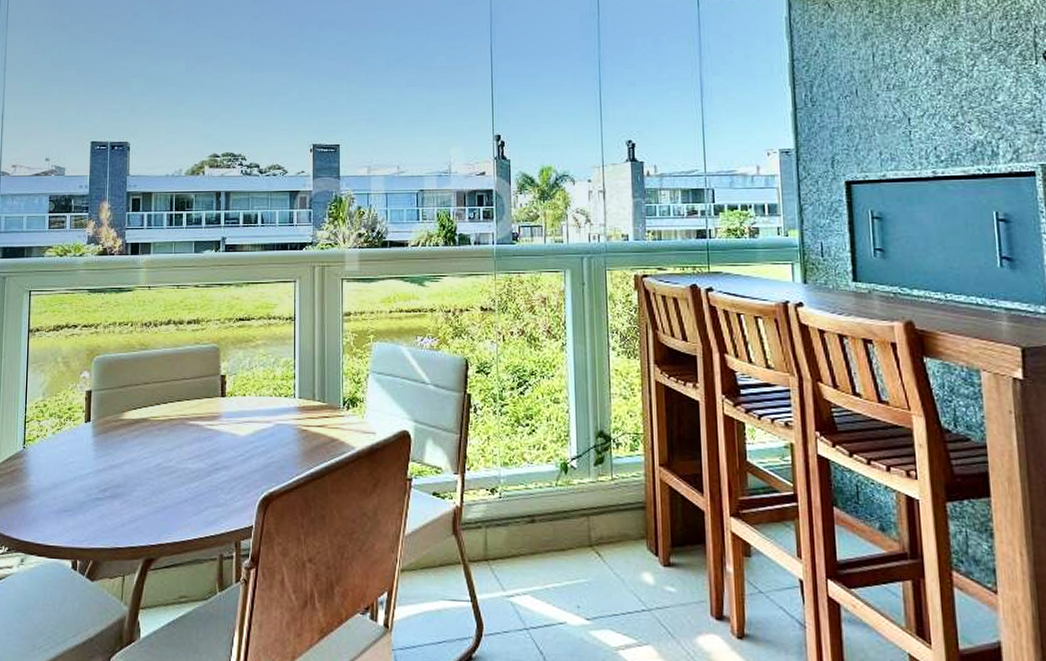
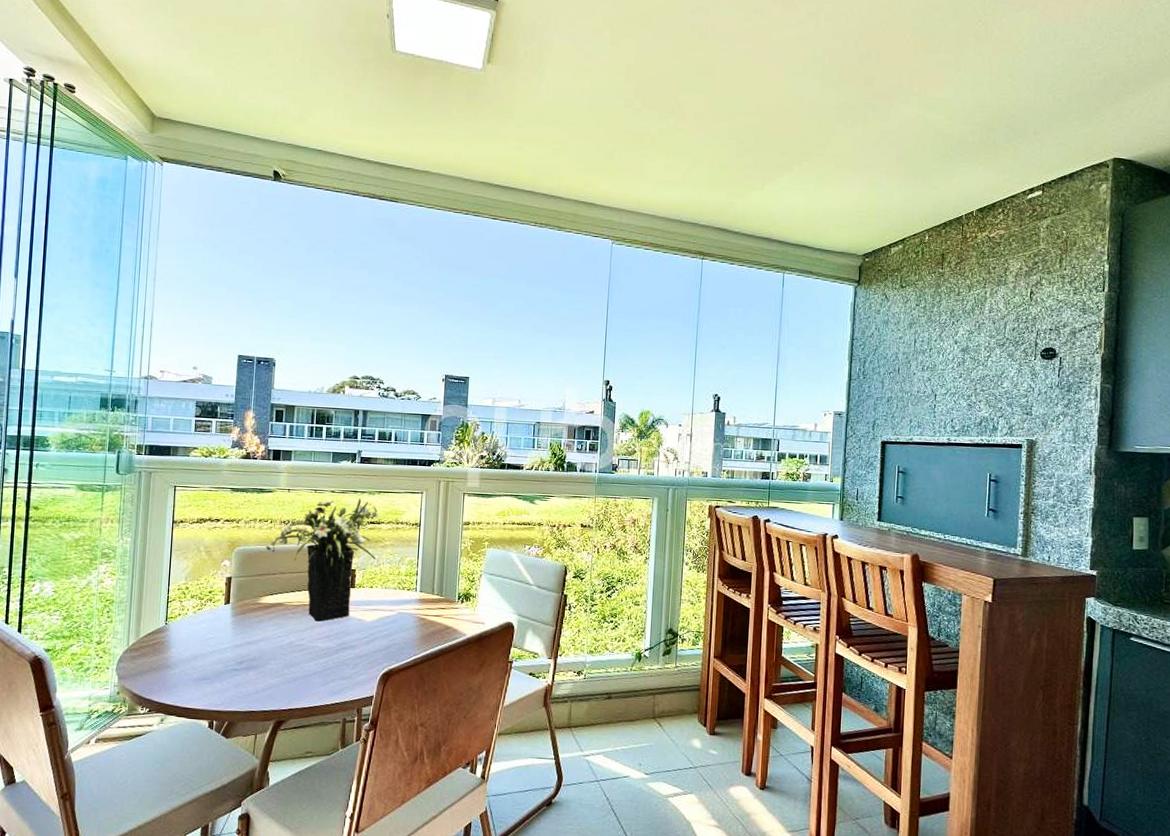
flower arrangement: none [126,291,248,438] -> present [265,498,378,622]

